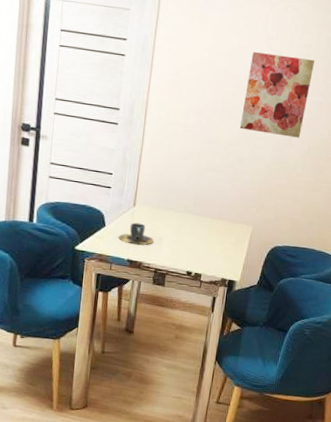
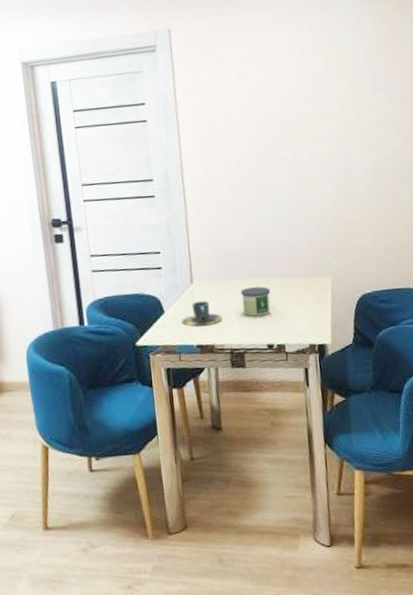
candle: none [172,220,200,247] -> present [241,286,271,317]
wall art: present [240,51,315,138] -> none [285,75,362,171]

